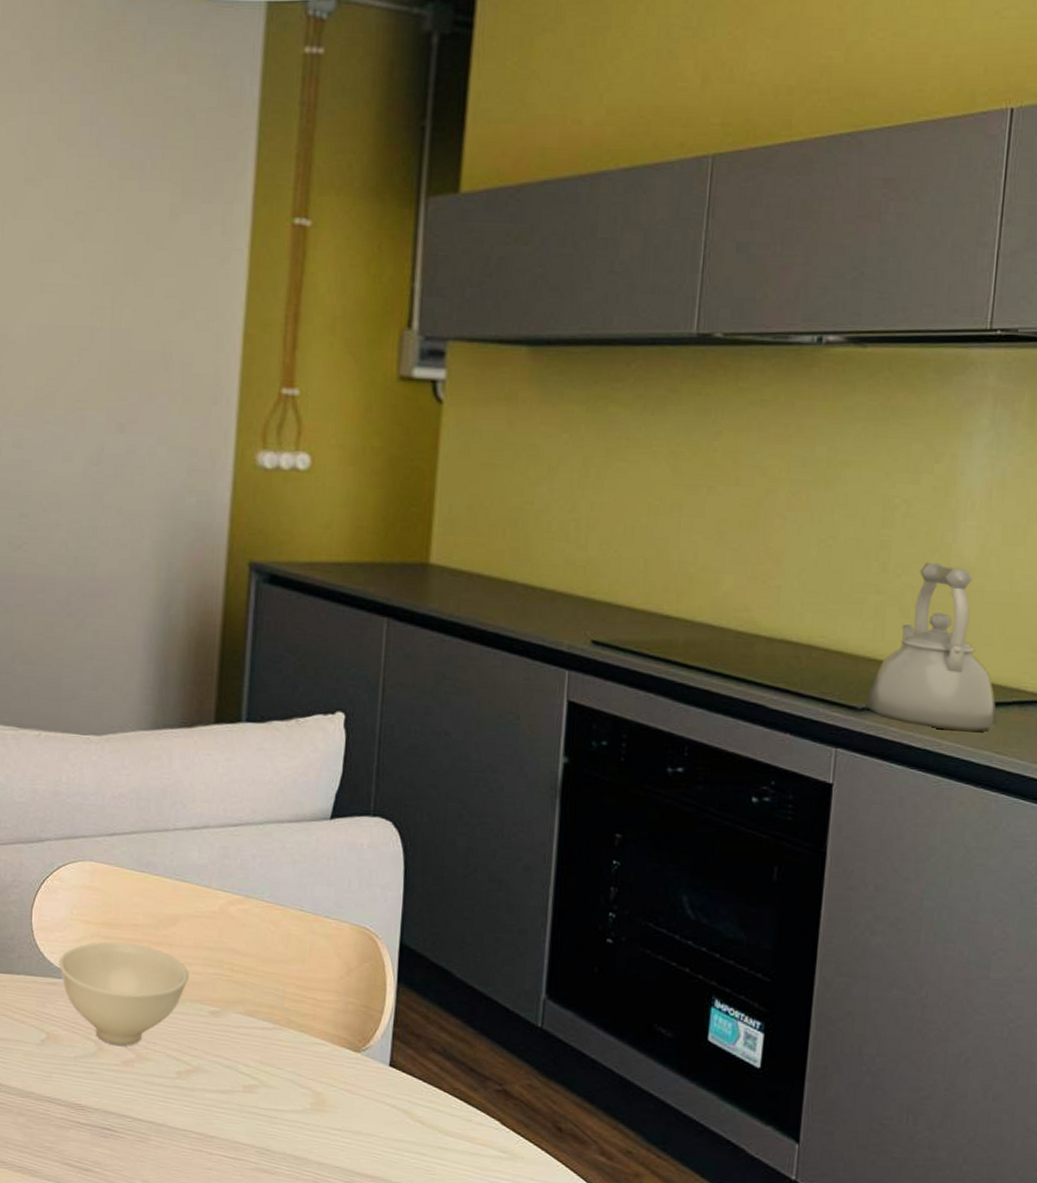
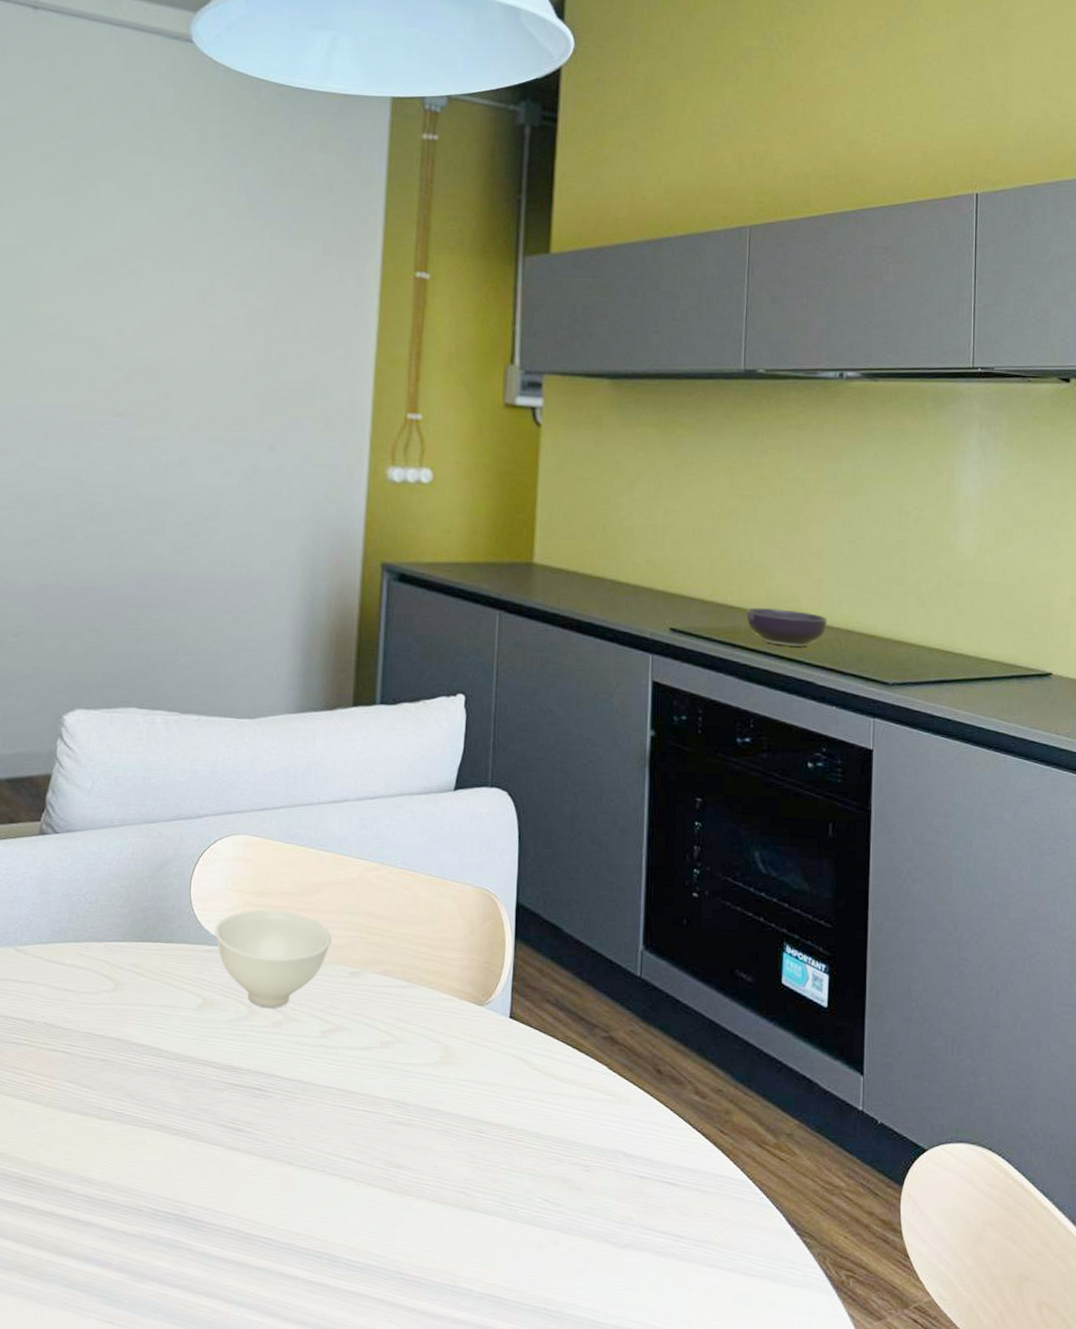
bowl: none [685,618,786,664] -> present [746,607,827,647]
kettle: present [866,563,997,732] -> none [895,559,1001,703]

